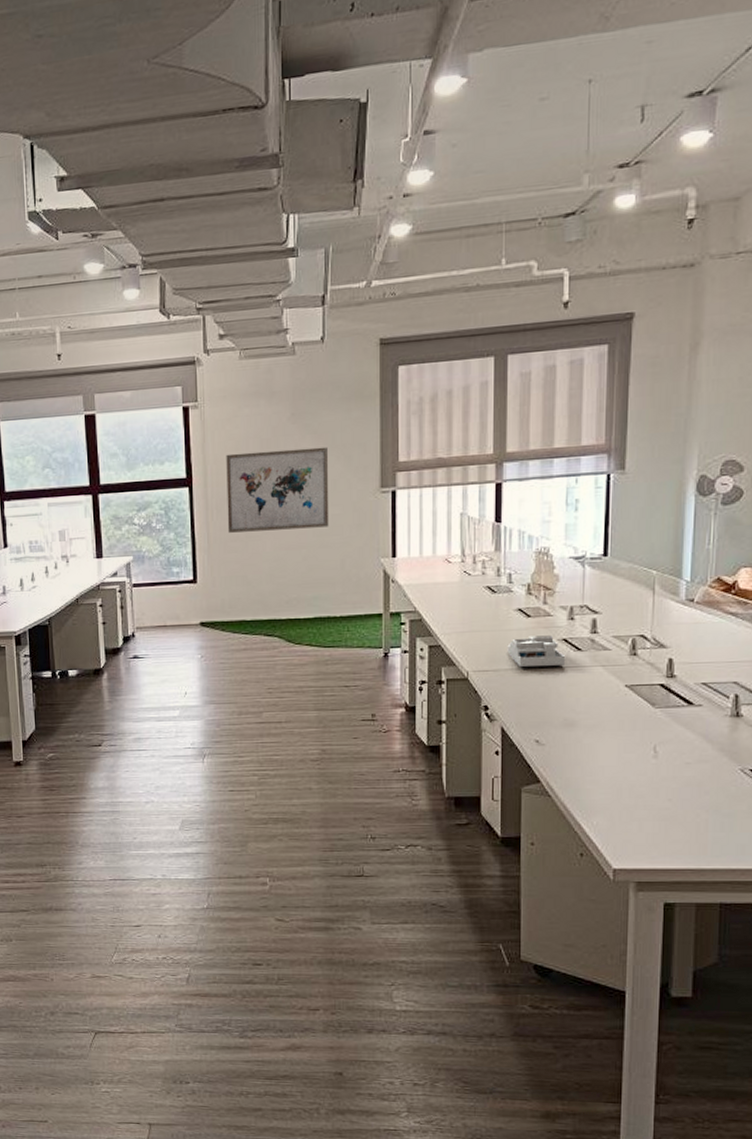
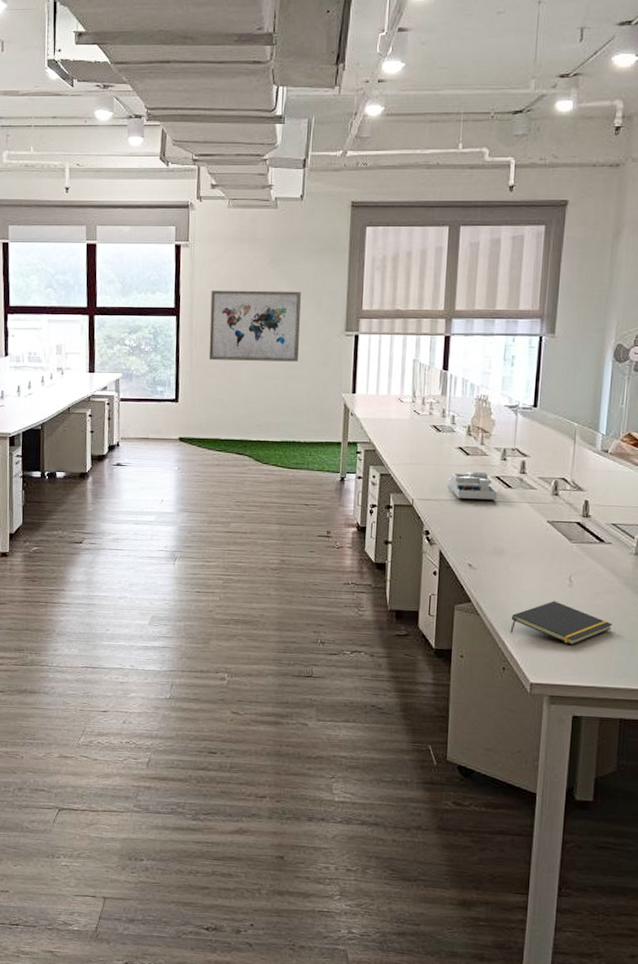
notepad: none [587,775,708,824] -> present [510,601,613,646]

